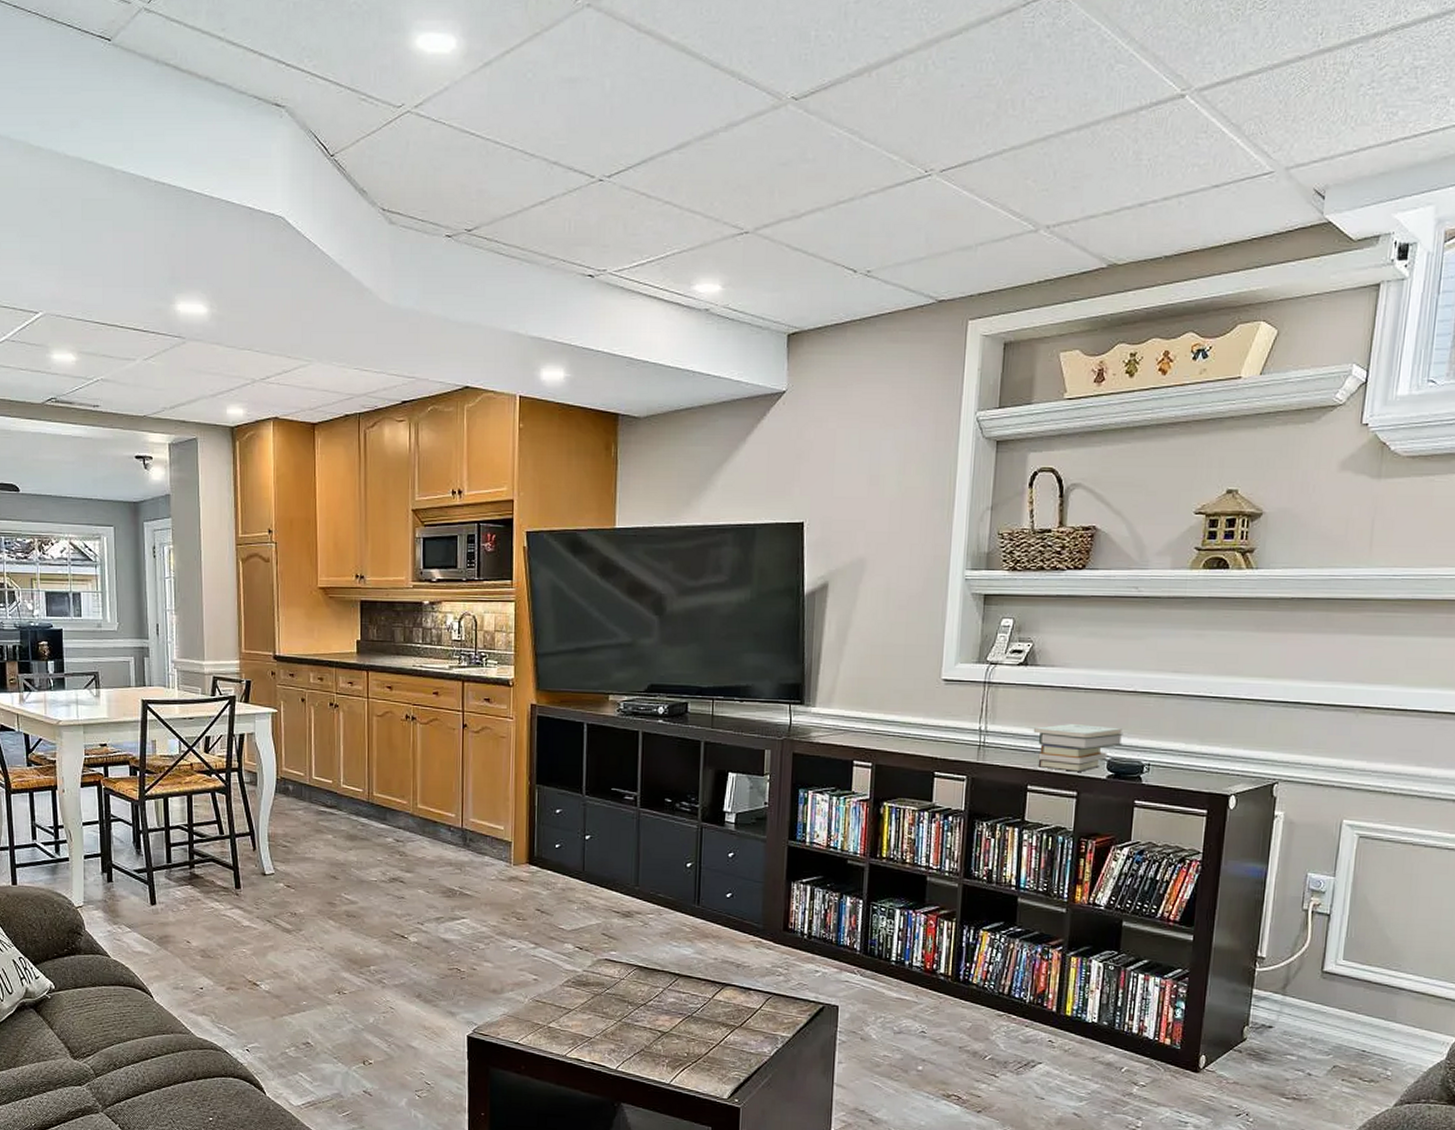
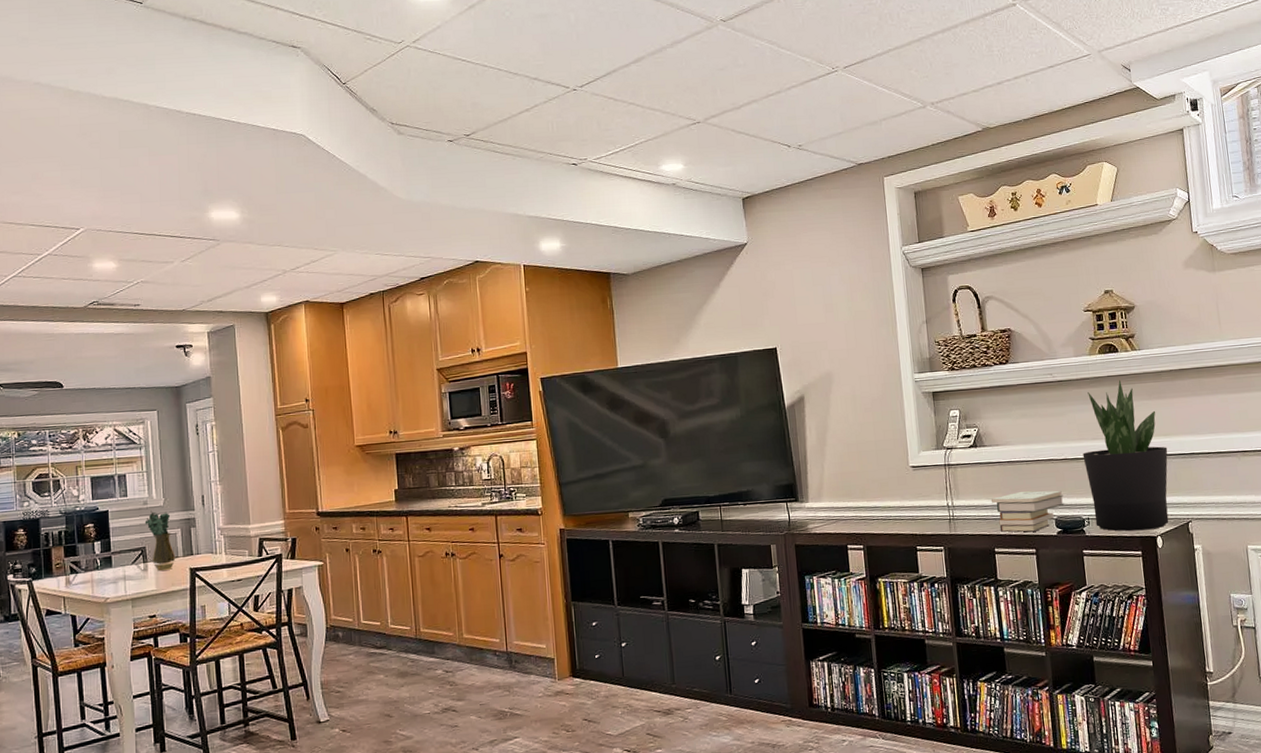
vase: none [98,634,128,700] -> present [144,510,176,572]
planter: none [1156,603,1267,787] -> present [1082,379,1169,531]

